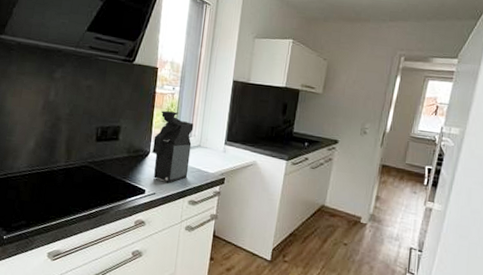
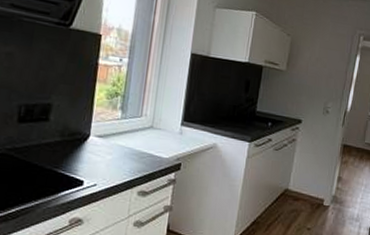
coffee maker: present [152,110,194,183] -> none [93,85,145,171]

